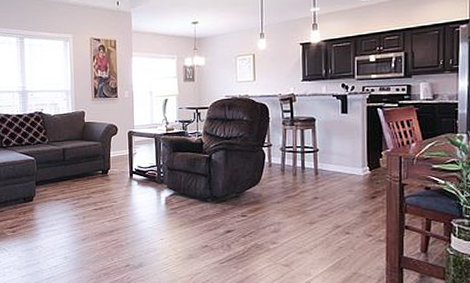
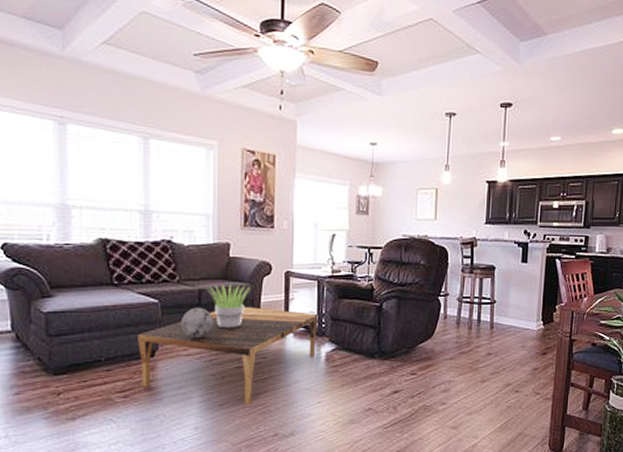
coffee table: none [21,160,157,240] -> present [138,306,318,405]
decorative orb: none [51,162,75,187] -> present [180,307,214,339]
potted plant: none [69,143,102,179] -> present [207,284,251,329]

